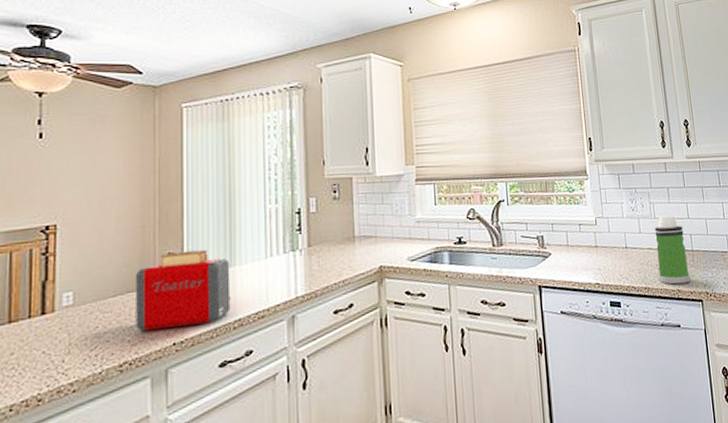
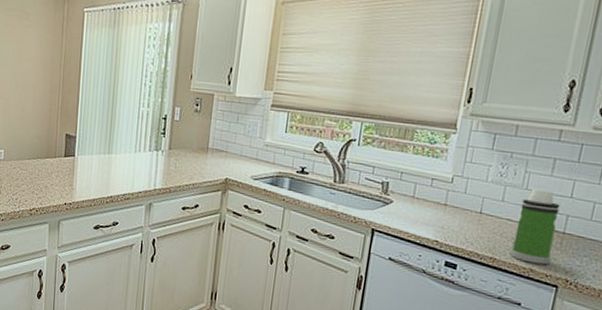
toaster: present [134,249,231,332] -> none [41,133,109,195]

